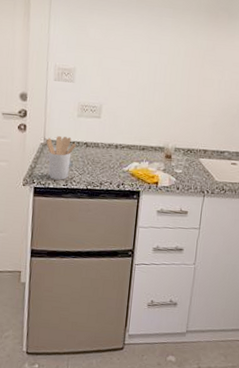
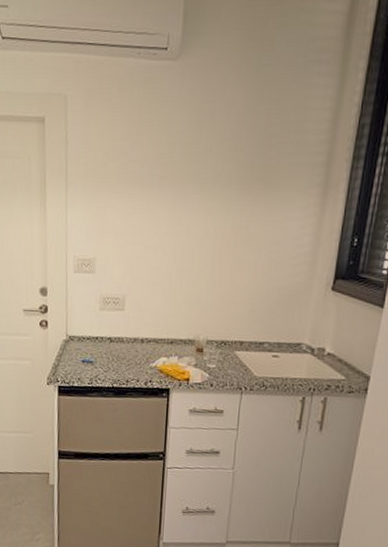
utensil holder: present [47,136,76,180] -> none [69,332,99,378]

